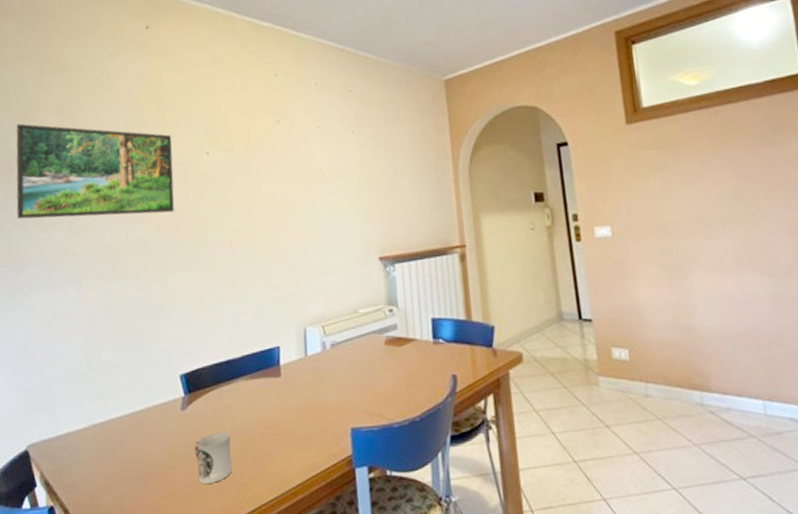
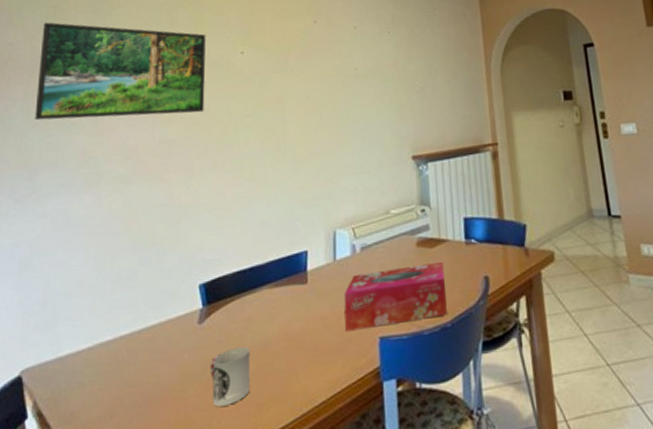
tissue box: none [315,359,416,422] -> present [343,261,447,331]

